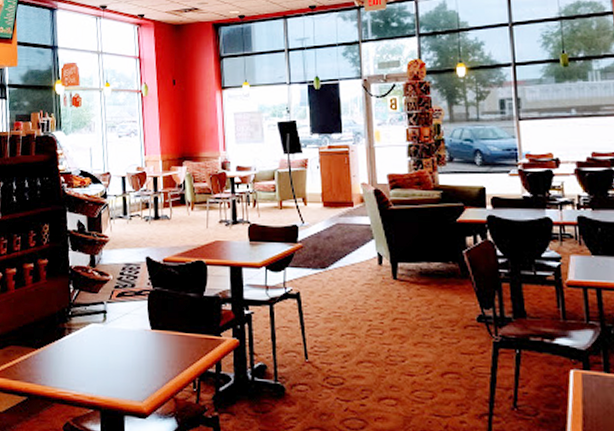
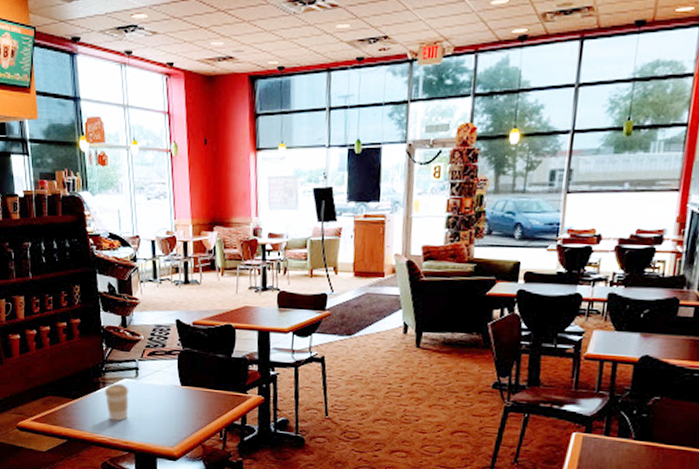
coffee cup: none [69,329,96,373] -> present [104,383,129,422]

